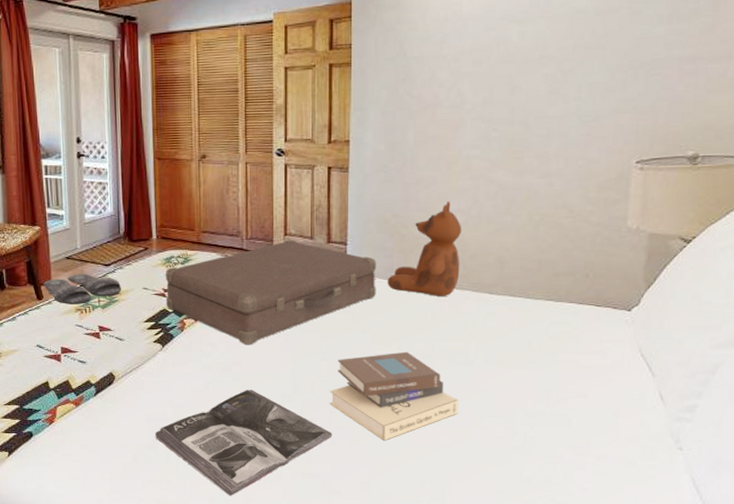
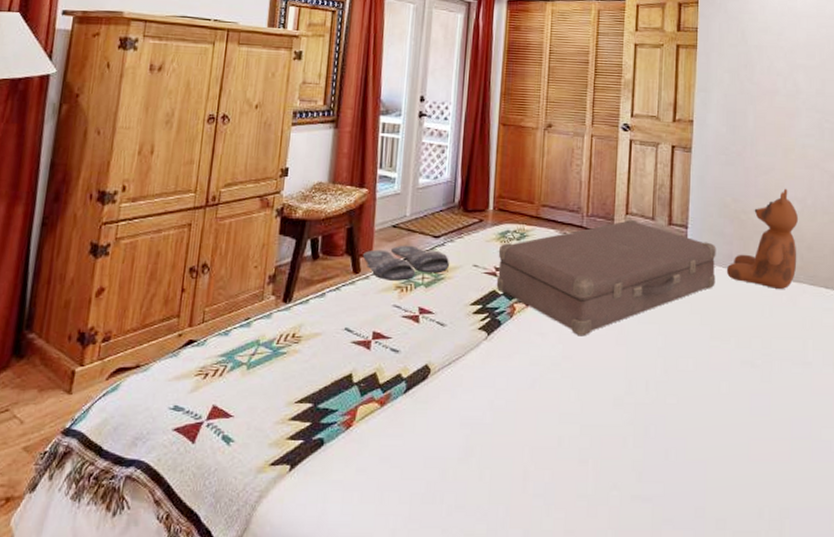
magazine: present [155,390,332,497] -> none [469,390,666,526]
books: present [330,351,459,441] -> none [665,349,798,455]

